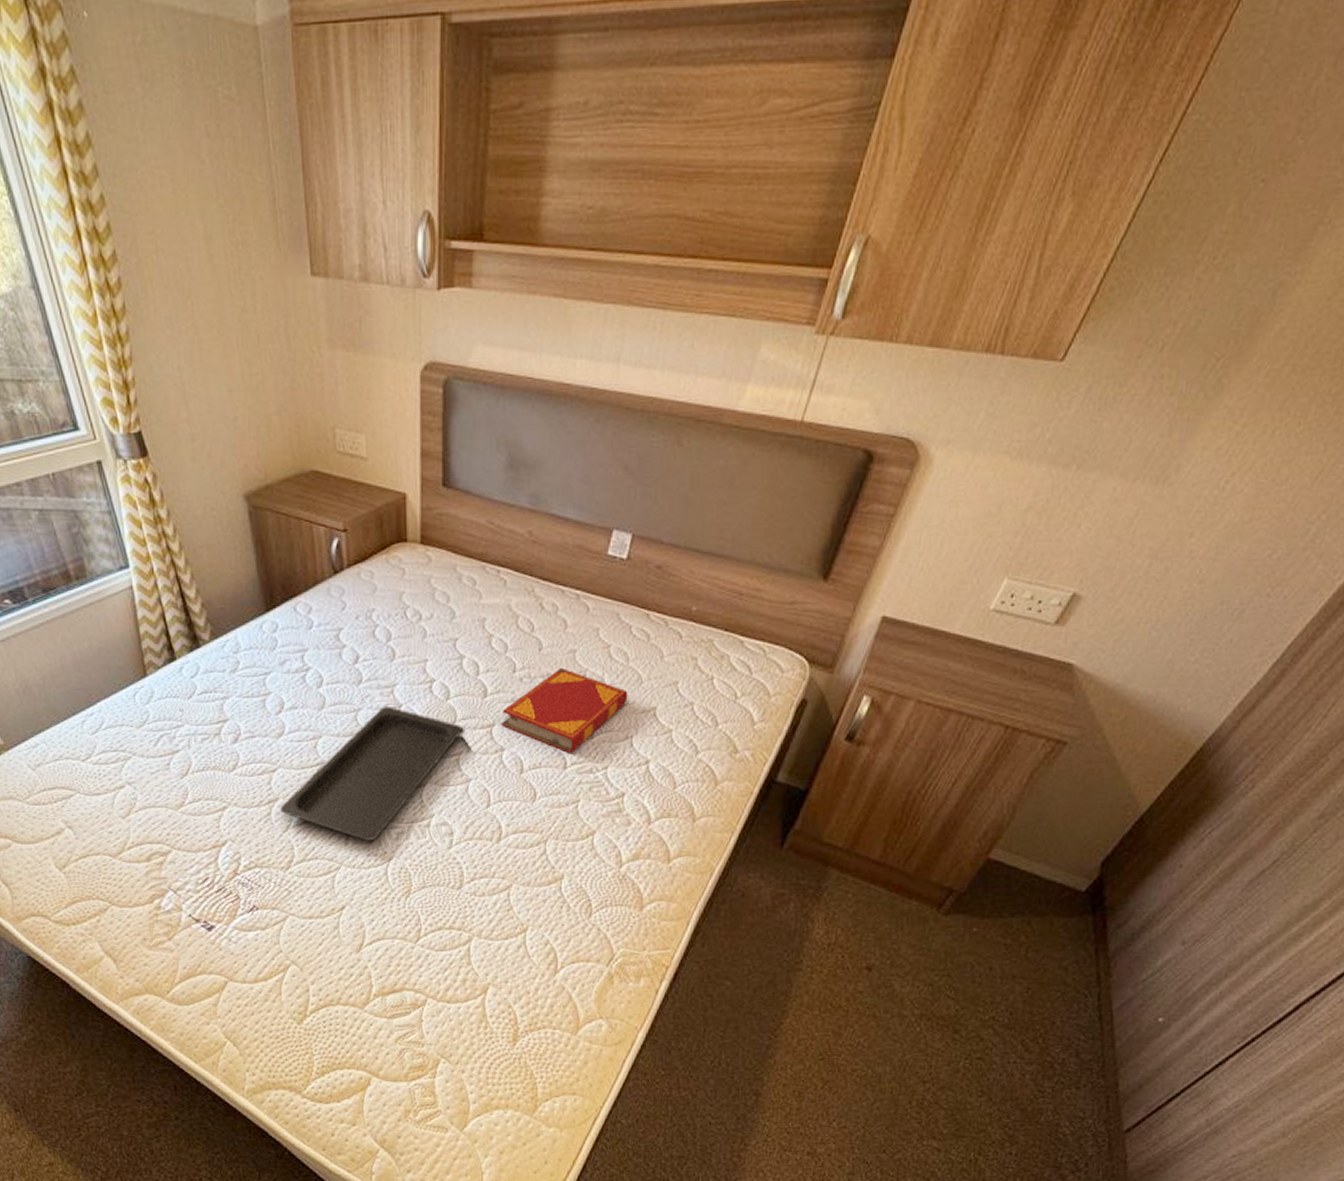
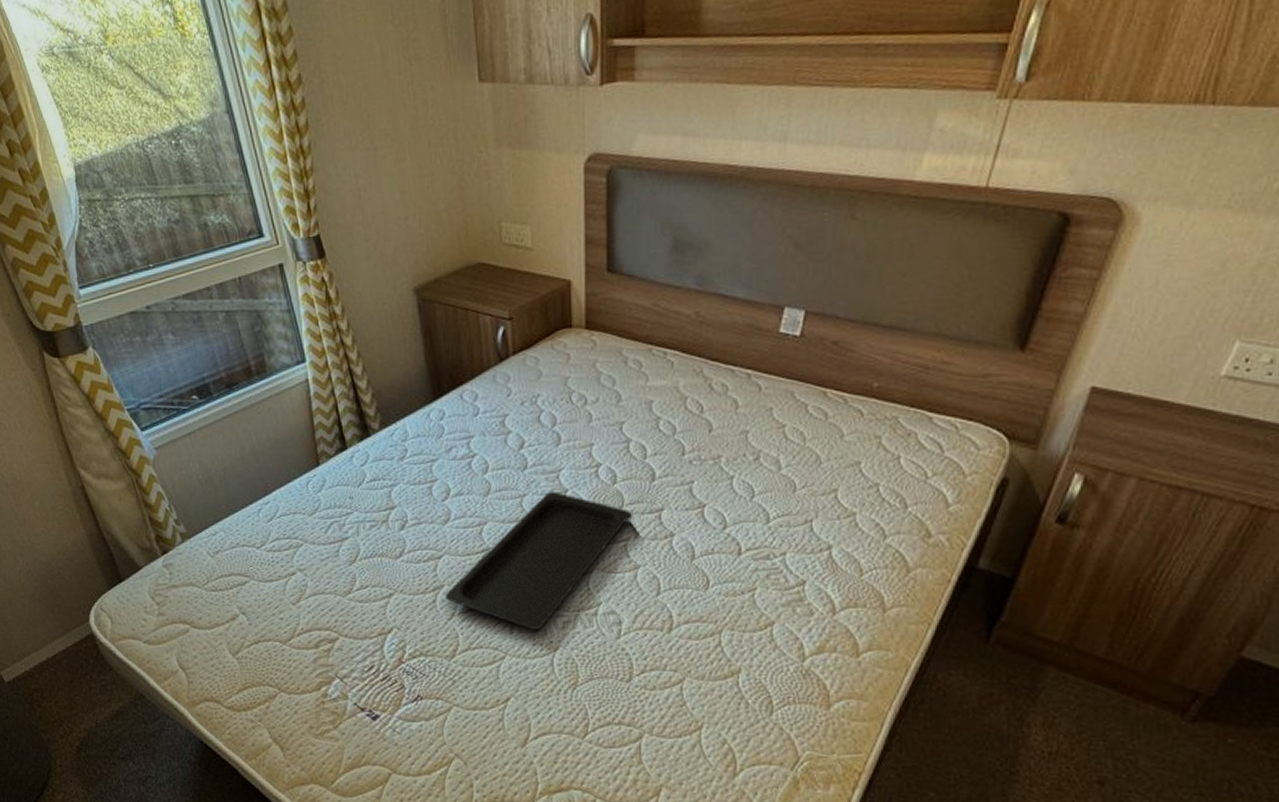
hardback book: present [501,668,628,753] -> none [671,450,806,538]

